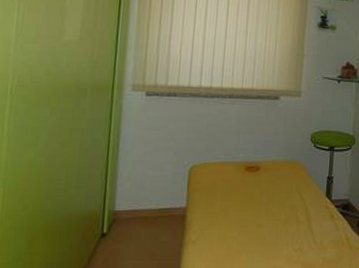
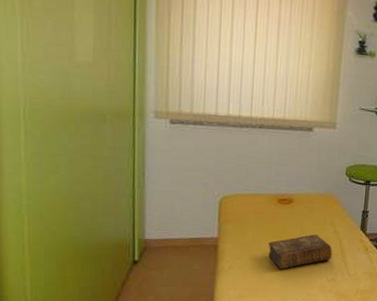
book: none [235,202,299,239] -> present [268,235,333,269]

